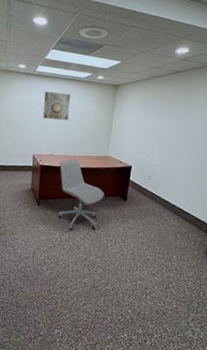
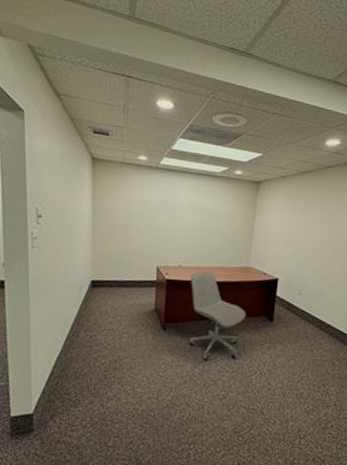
wall art: present [43,92,70,121] -> none [169,189,202,225]

